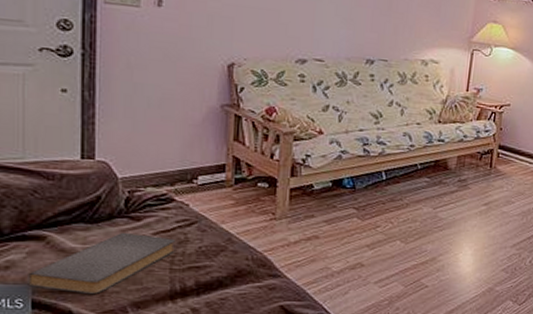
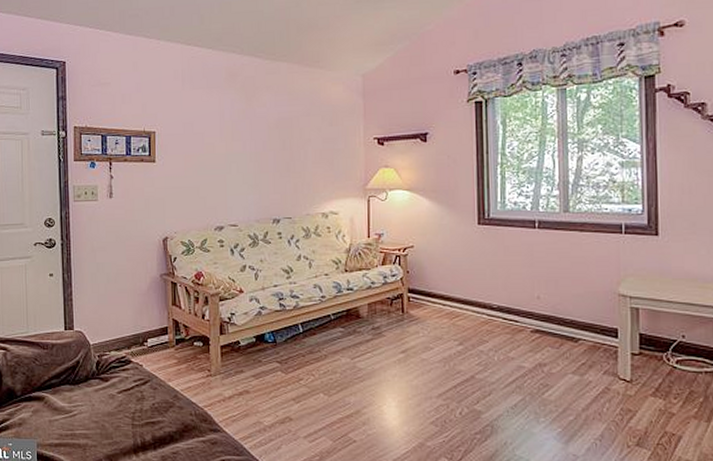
book: present [28,232,175,294] -> none [34,392,135,447]

